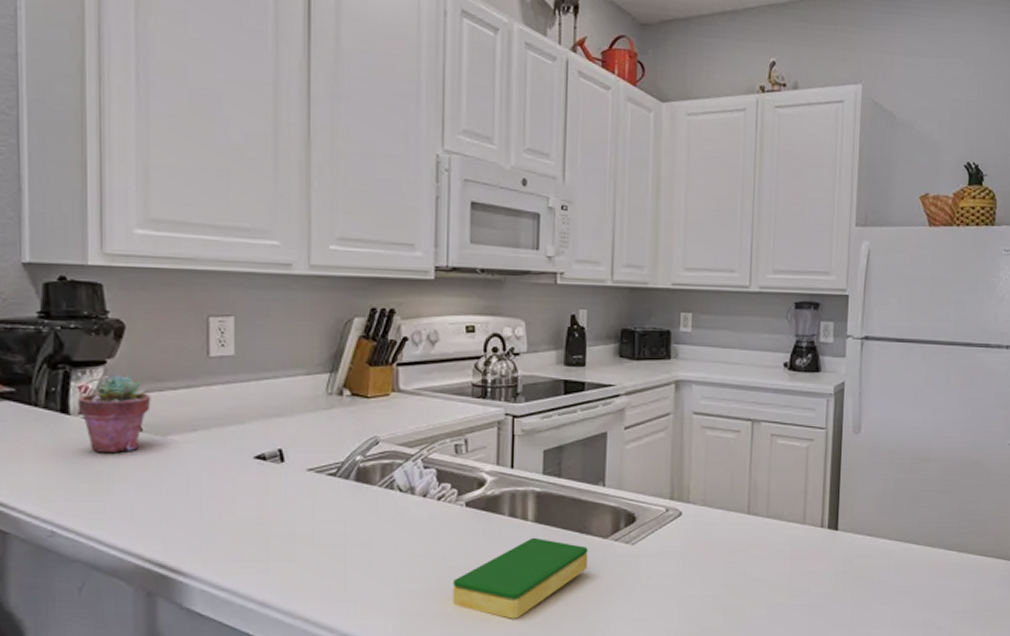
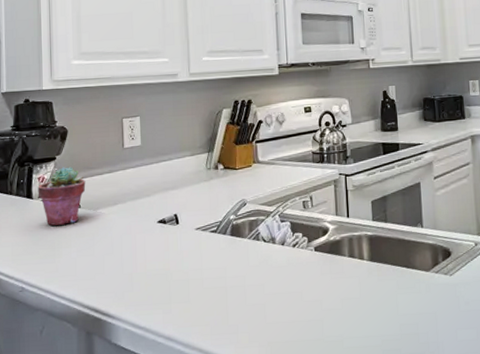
dish sponge: present [453,537,588,619] -> none [310,273,416,344]

